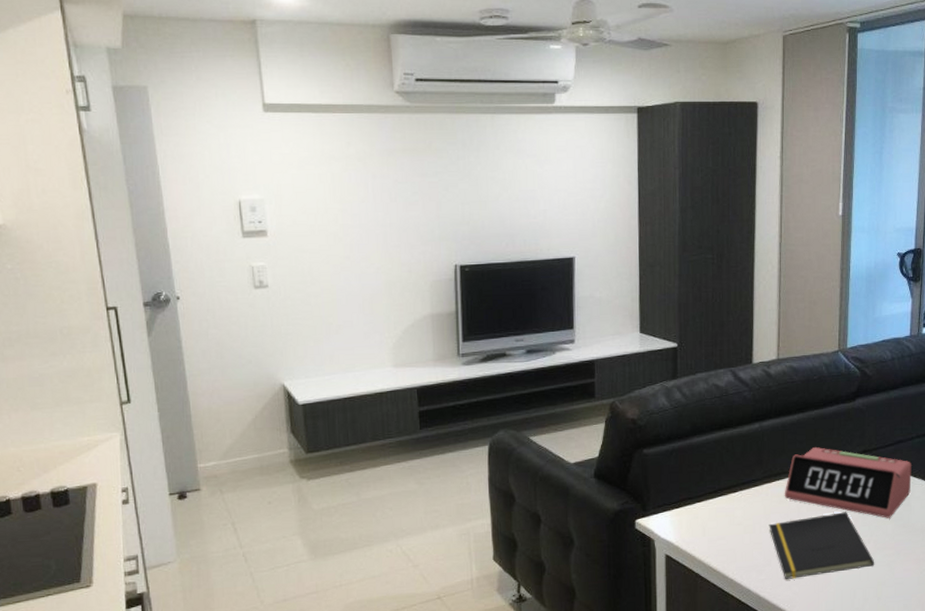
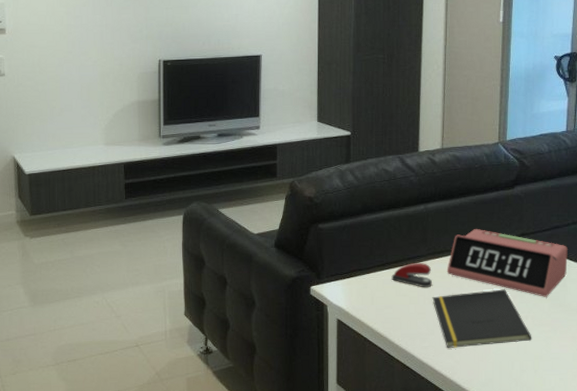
stapler: none [724,487,768,515] -> present [391,263,432,288]

